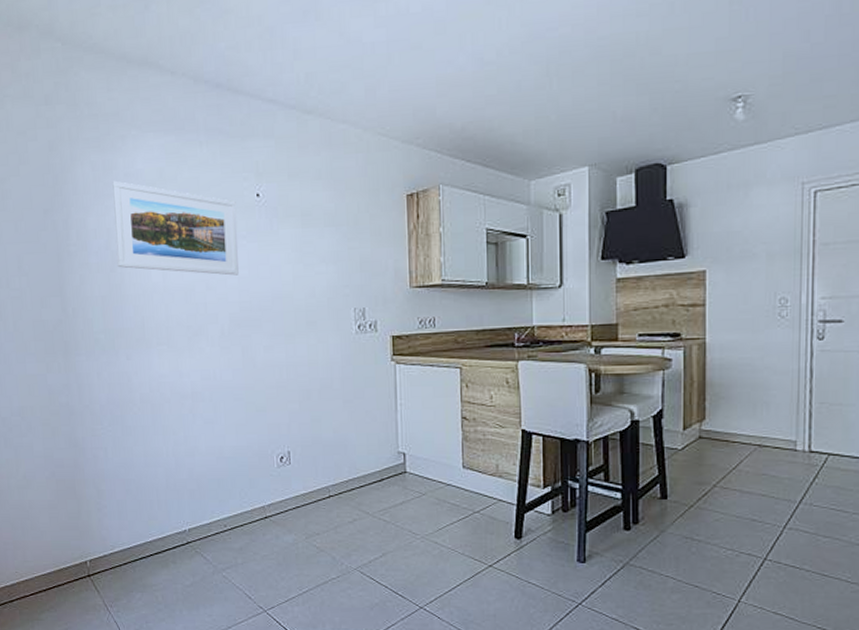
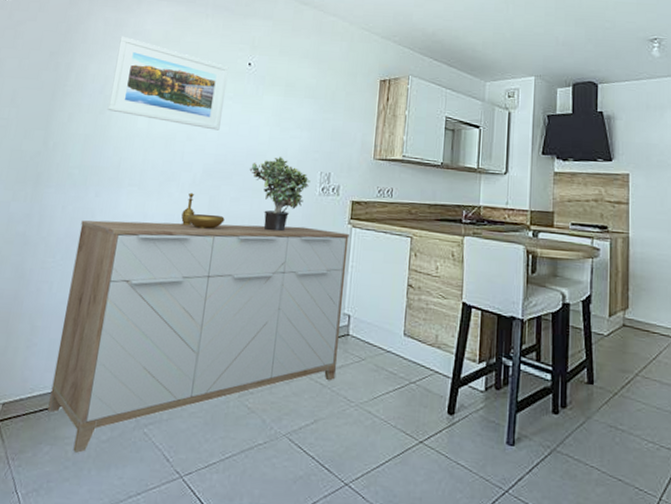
sideboard: none [119,368,397,598] -> present [47,220,349,454]
decorative bowl: none [217,345,262,382] -> present [181,192,225,230]
potted plant: none [278,297,345,377] -> present [249,157,311,232]

